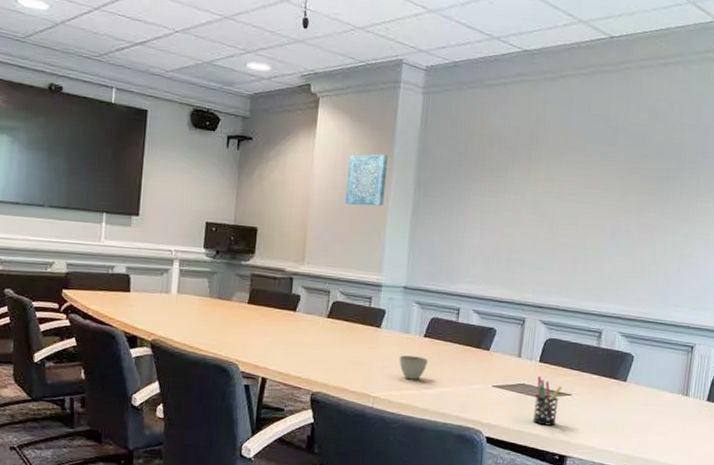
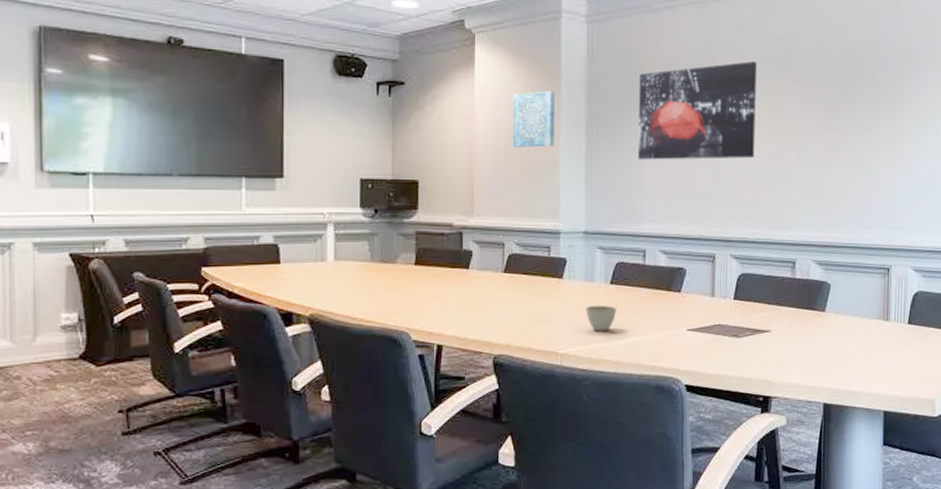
wall art: none [459,139,581,231] -> present [637,61,756,160]
pen holder: present [533,376,563,426] -> none [733,315,761,367]

